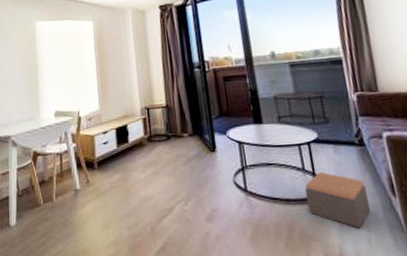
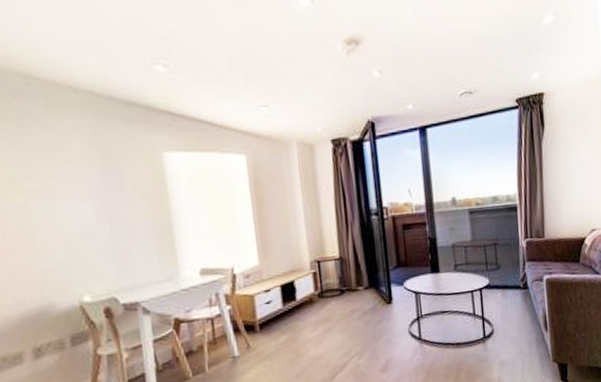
footstool: present [305,172,370,228] -> none [474,315,526,362]

